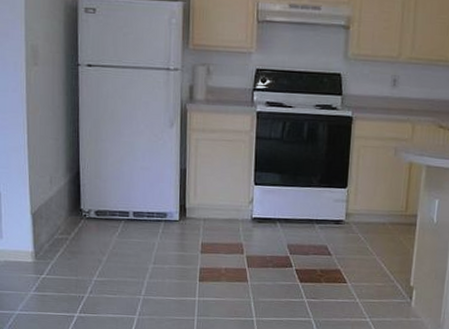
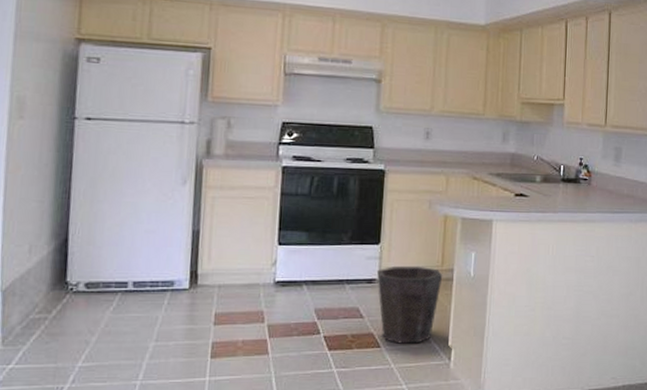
waste bin: none [344,209,407,282] -> present [377,266,443,344]

